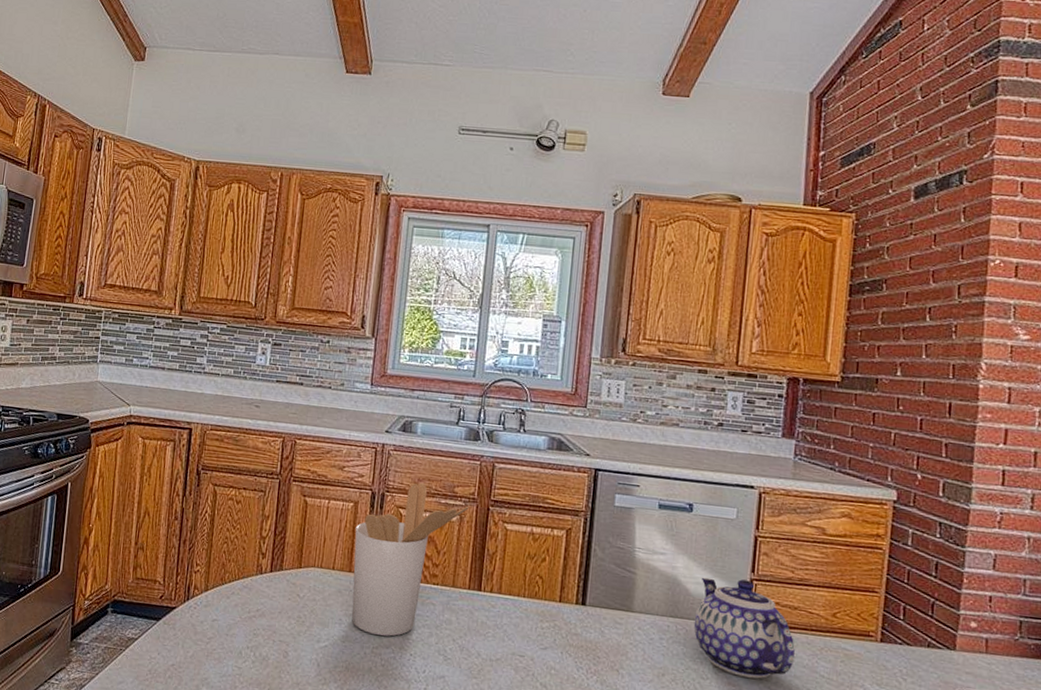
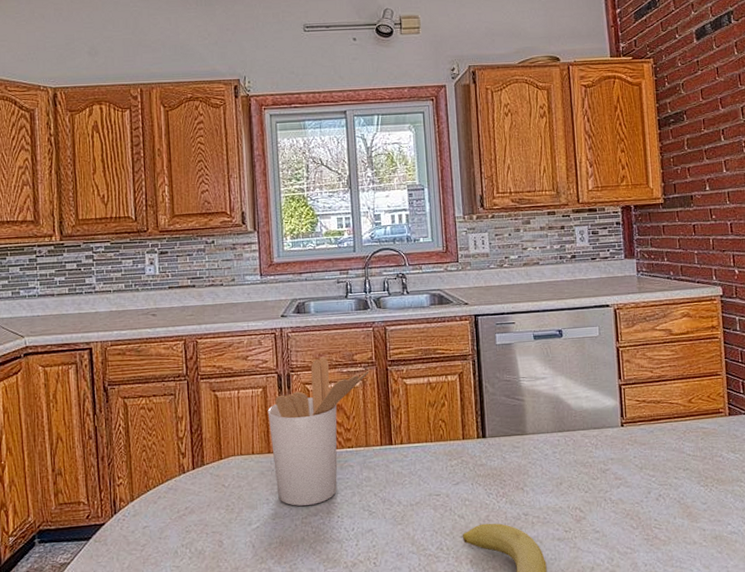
teapot: present [693,577,795,679] -> none [578,386,664,470]

